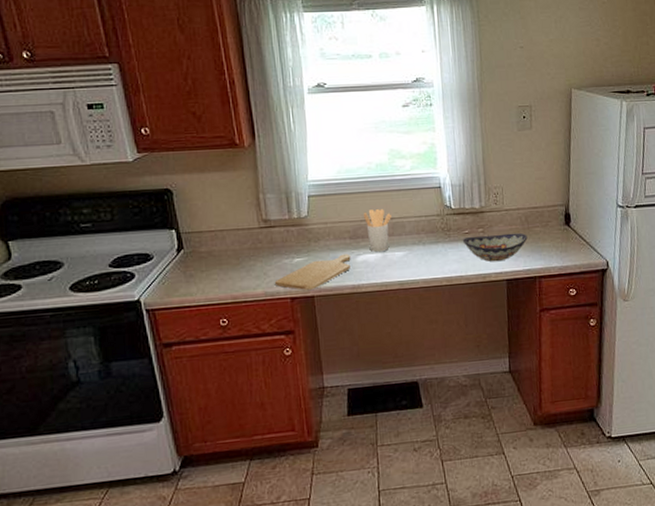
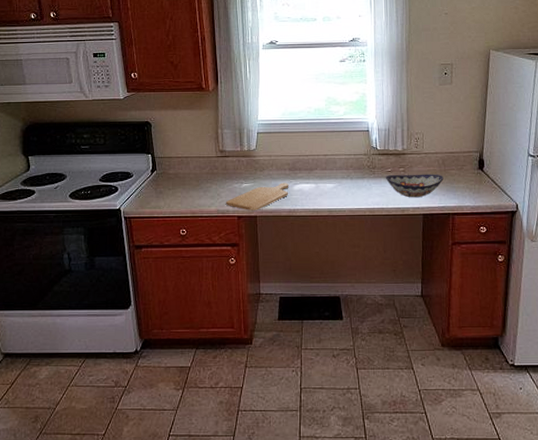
utensil holder: present [364,209,391,253] -> none [302,147,325,183]

